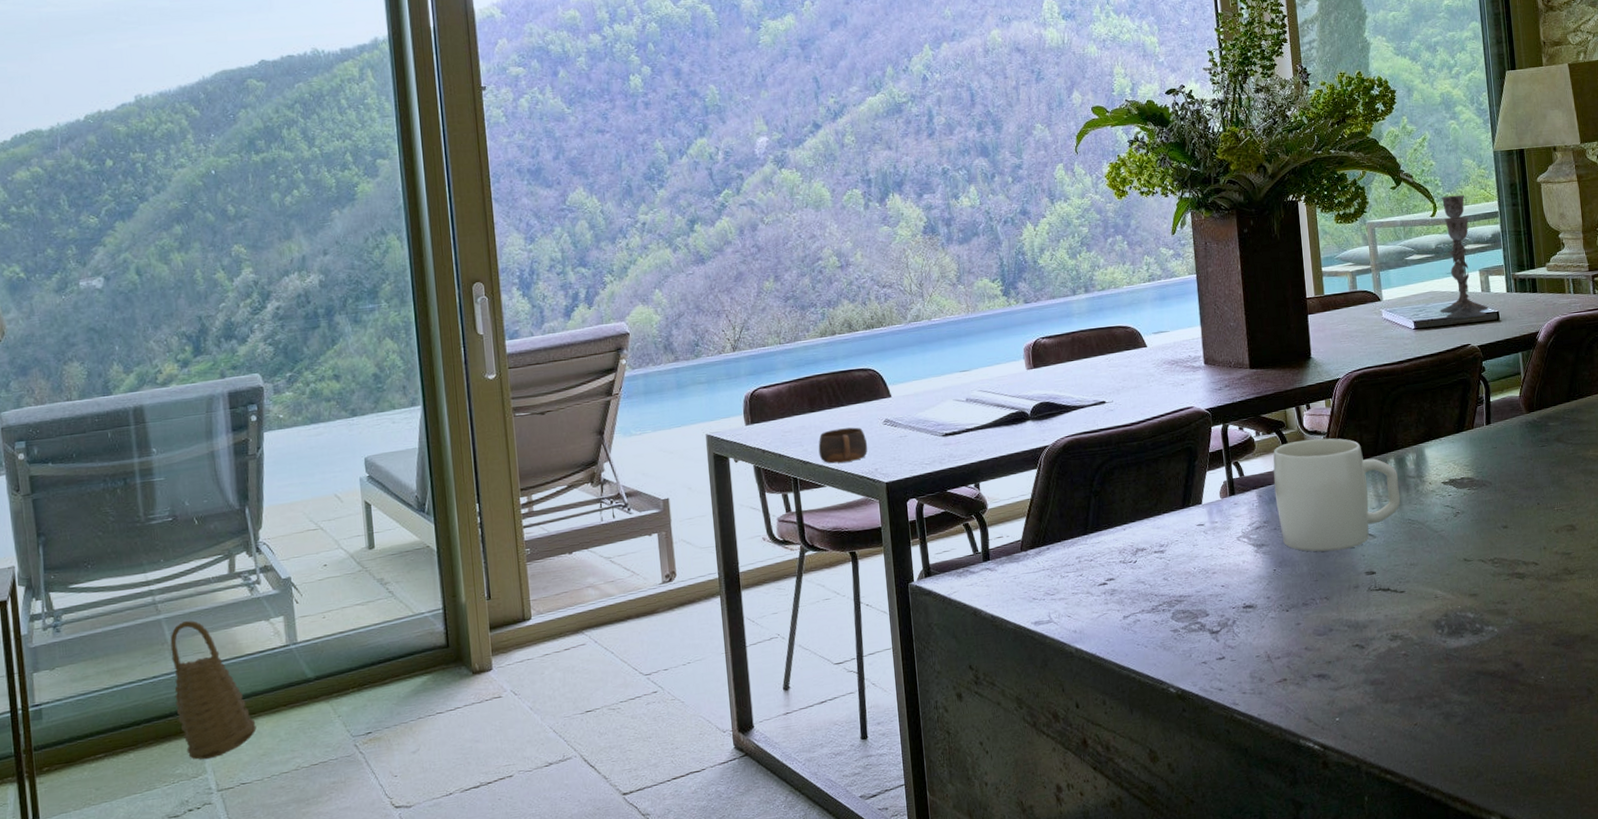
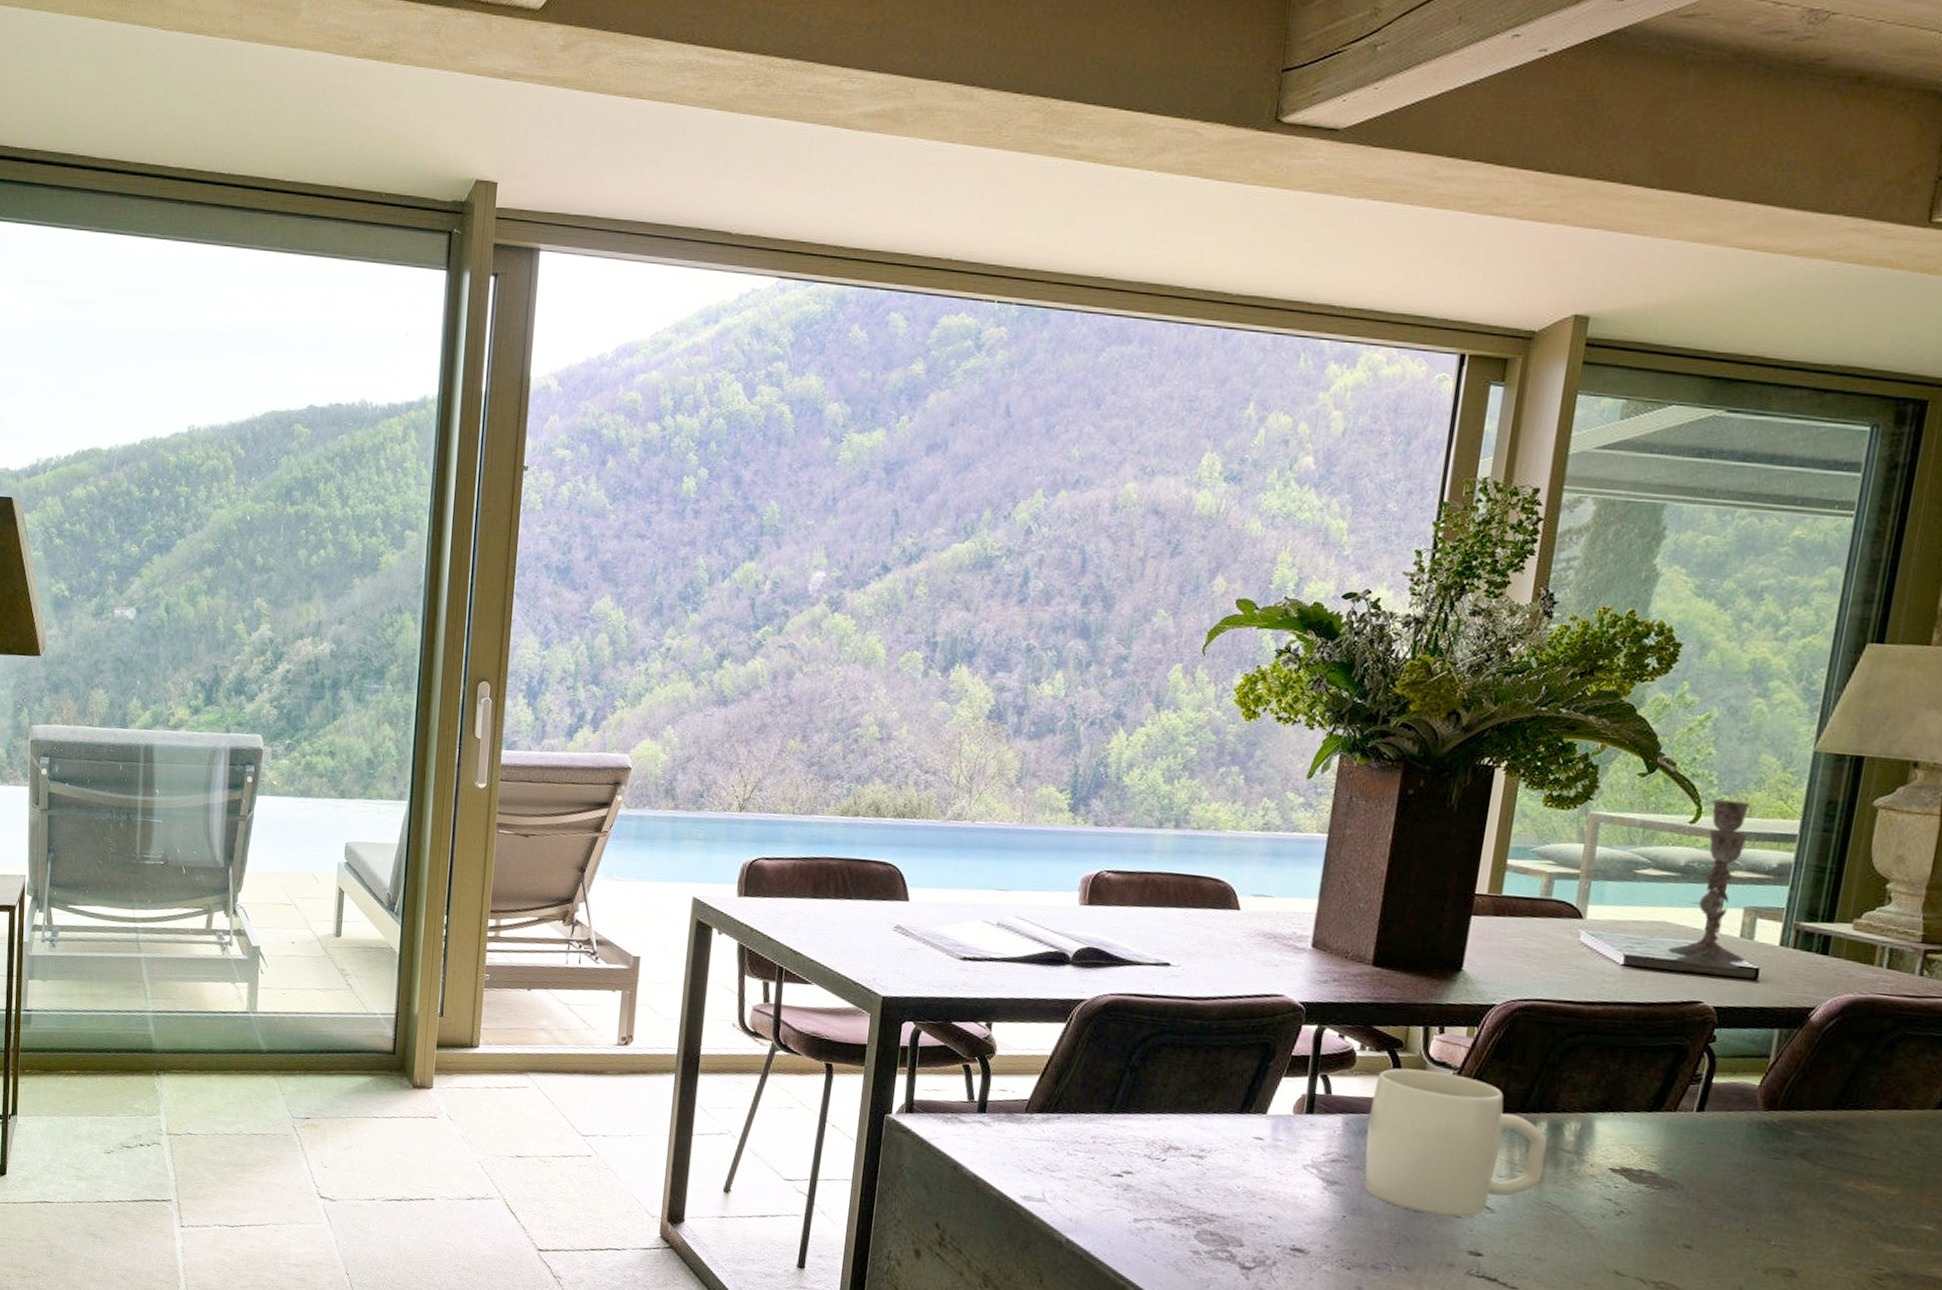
basket: present [170,620,257,760] -> none [142,964,209,1102]
cup: present [818,427,868,464] -> none [812,922,871,964]

